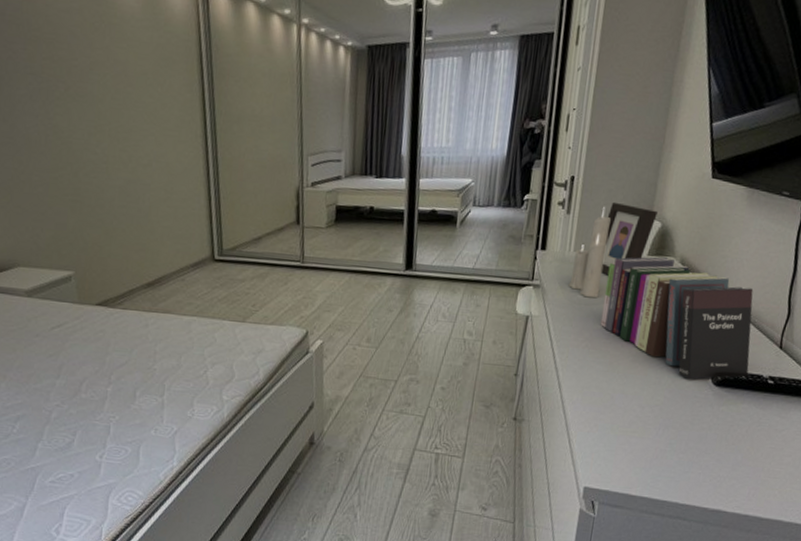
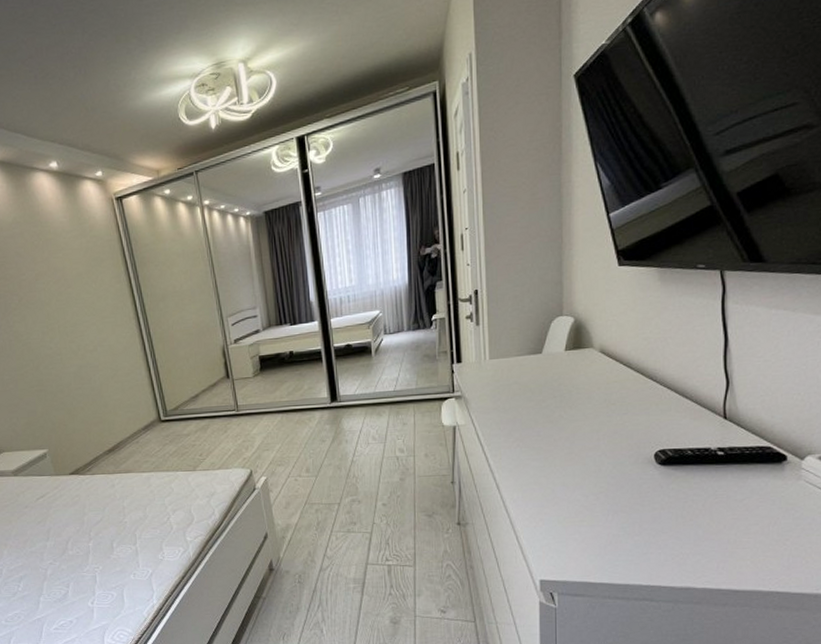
candle: present [568,206,611,298] -> none [489,312,522,400]
books: present [600,257,754,379] -> none [527,350,694,462]
picture frame: present [601,202,658,276] -> none [517,306,568,376]

